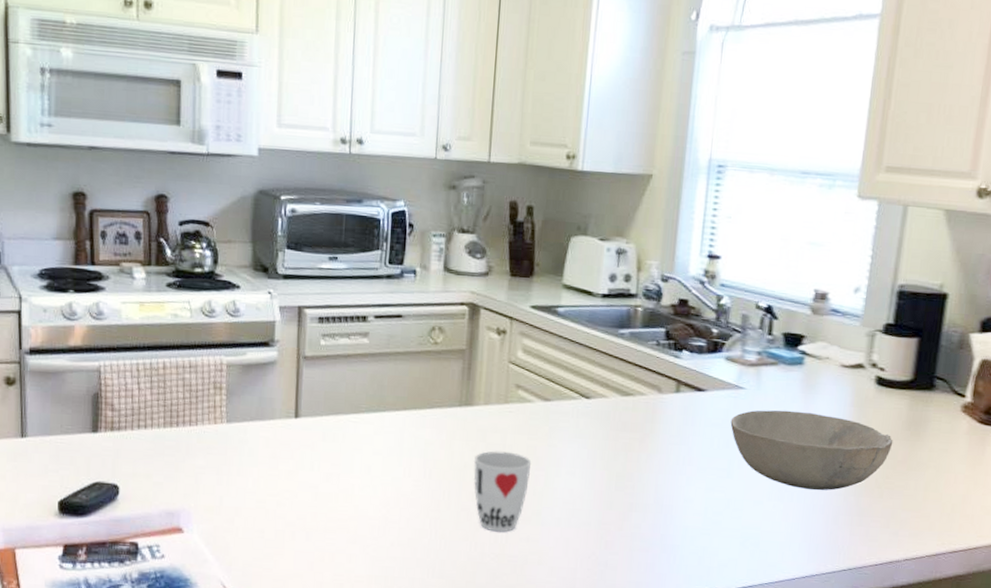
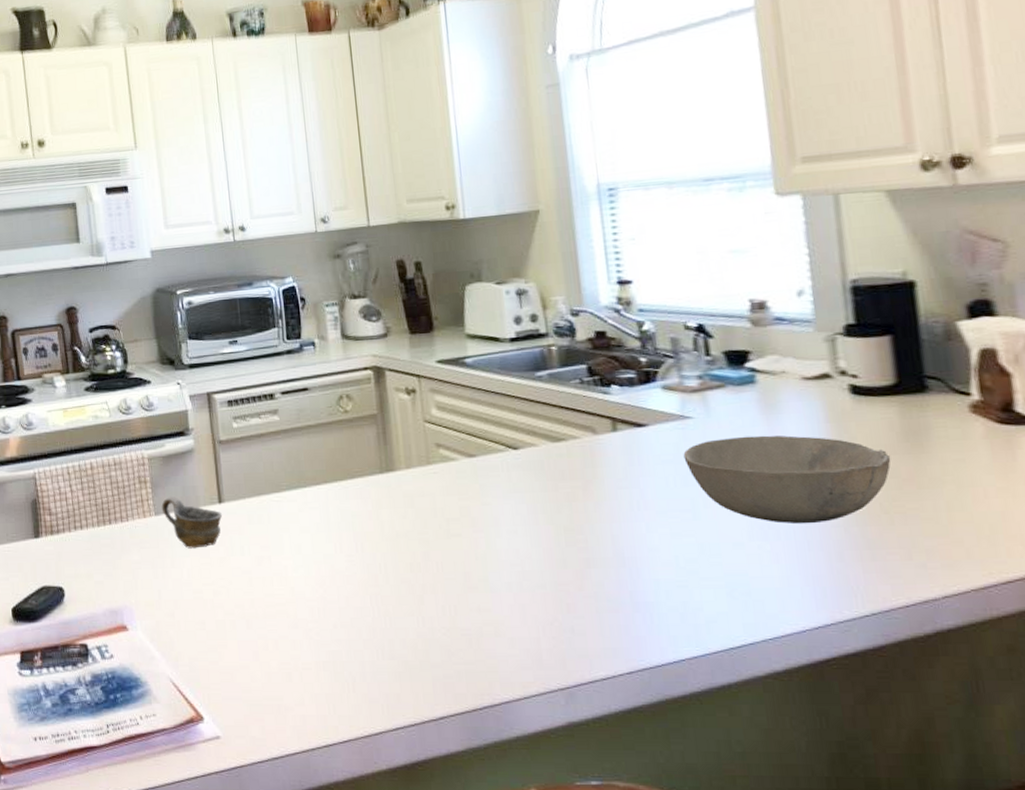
cup: none [234,406,298,460] -> present [161,497,223,549]
cup: present [473,451,532,532] -> none [406,515,469,604]

